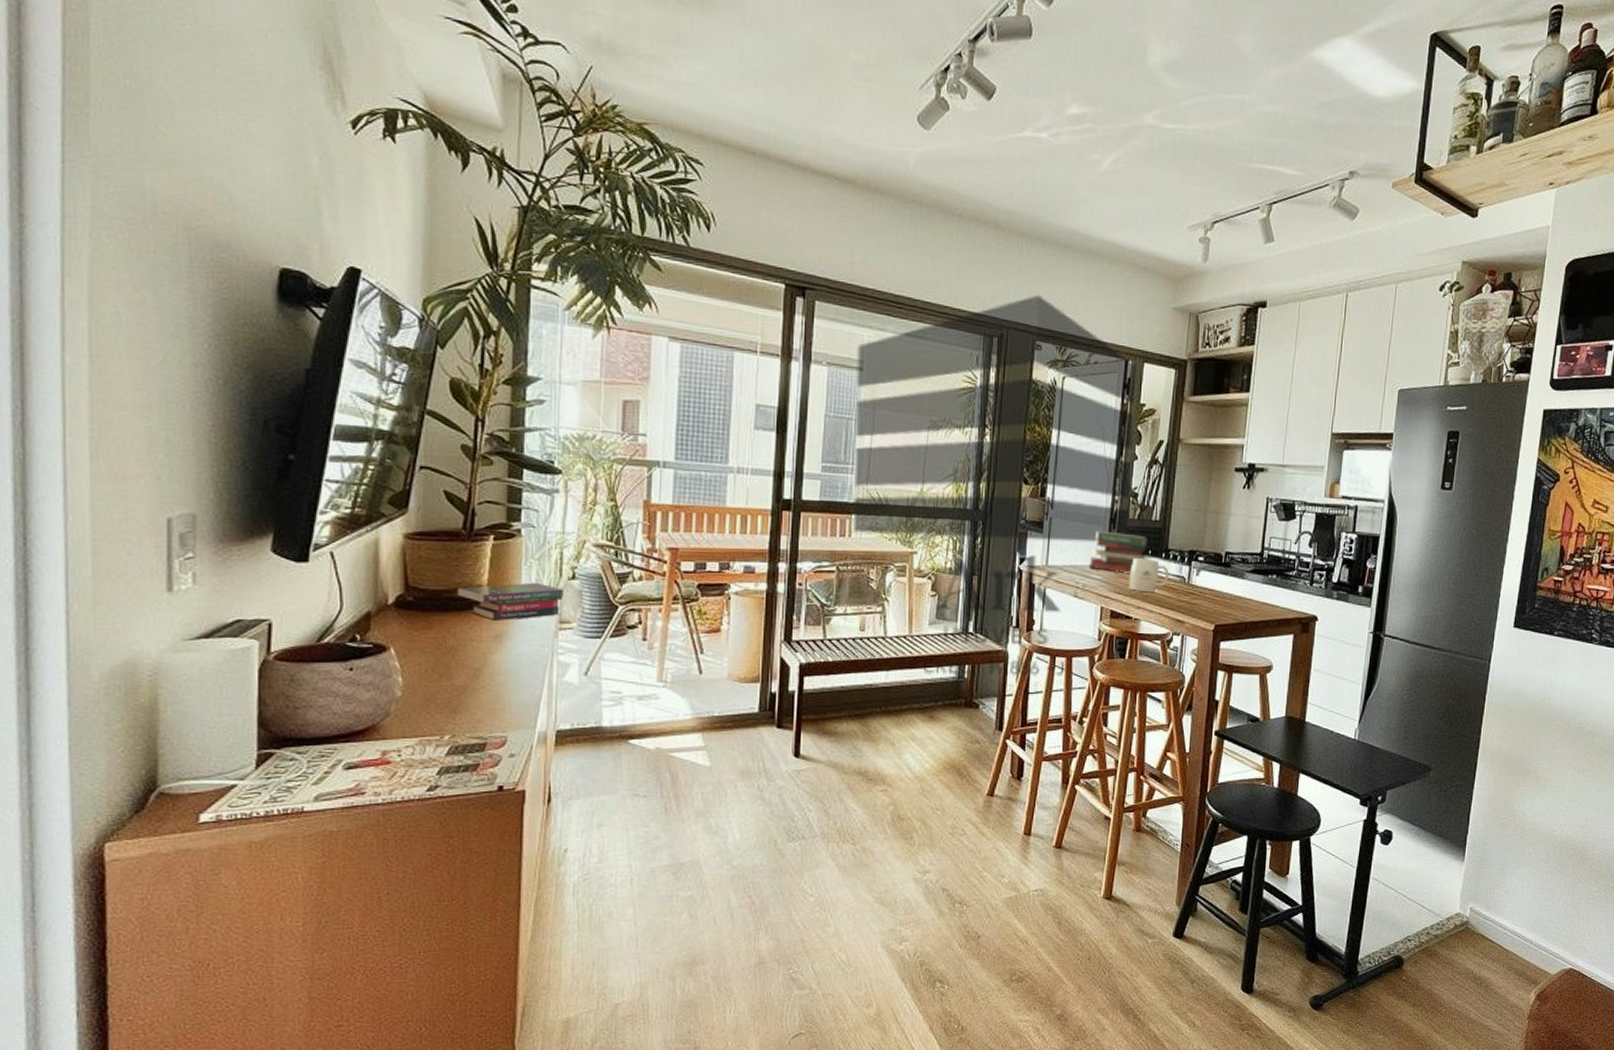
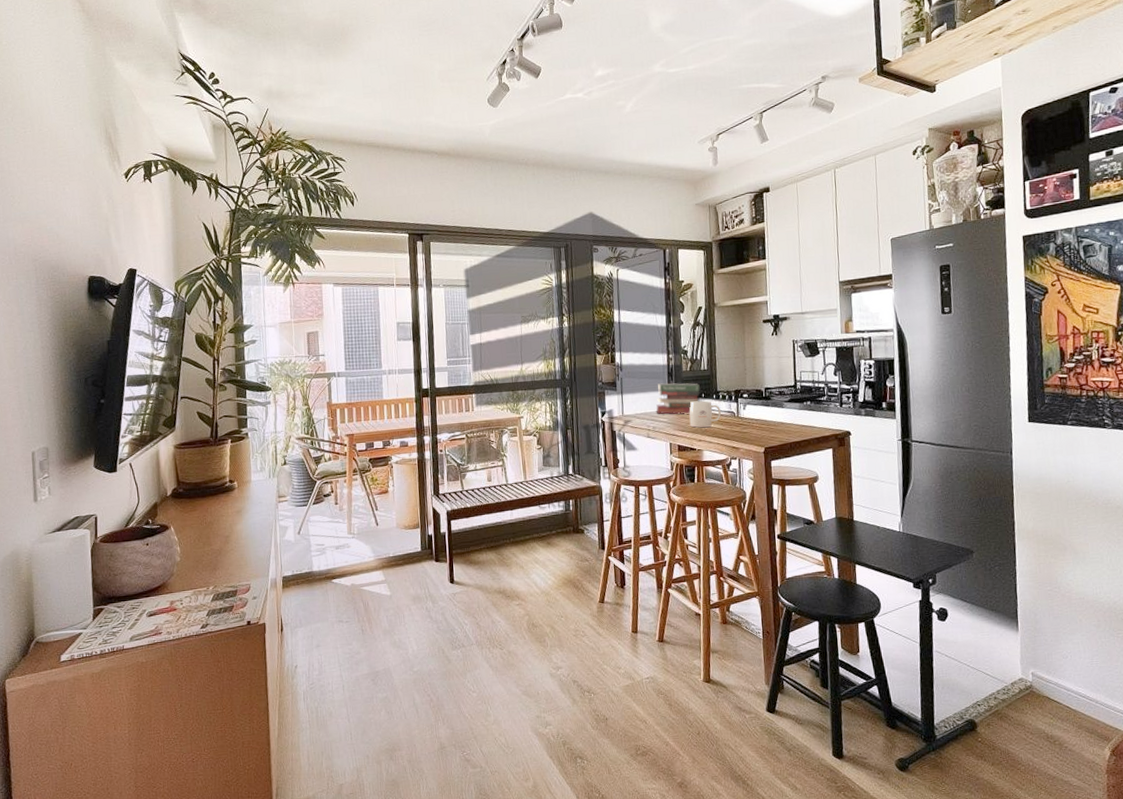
books: present [457,582,564,621] -> none [210,470,280,500]

